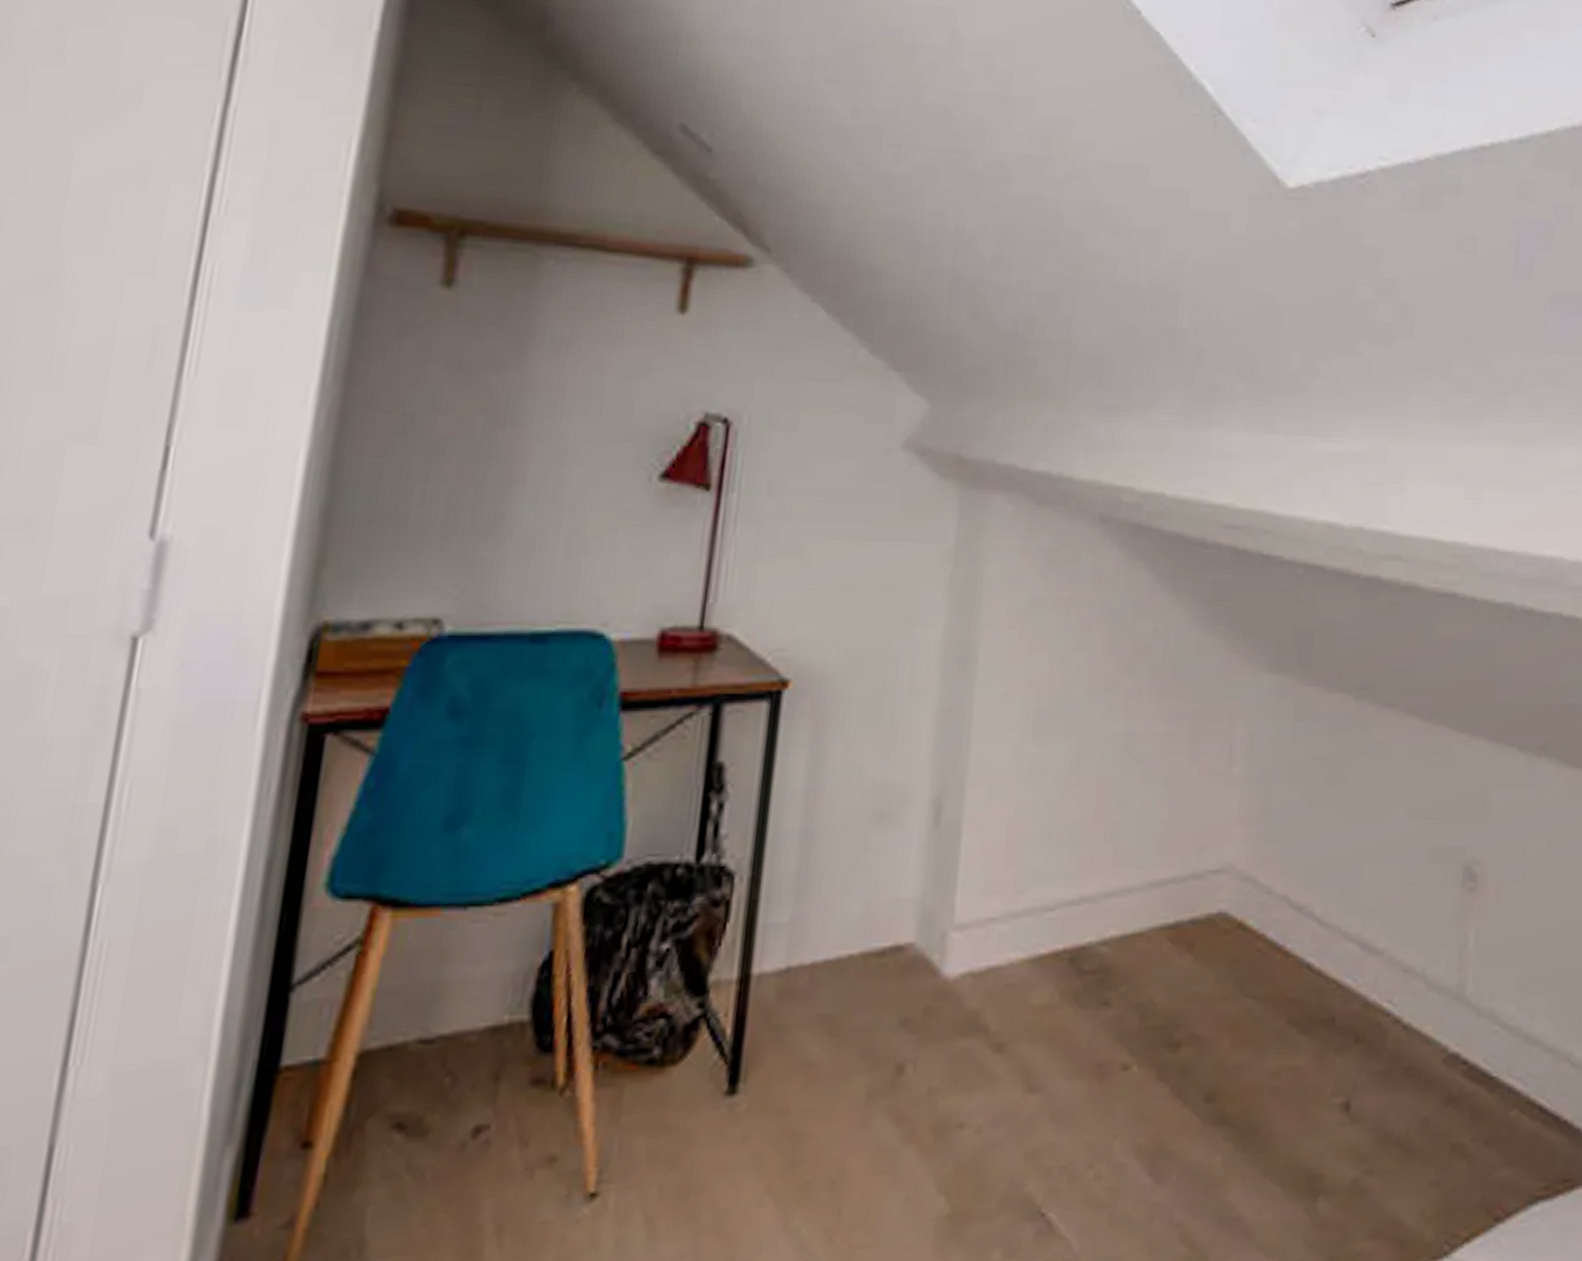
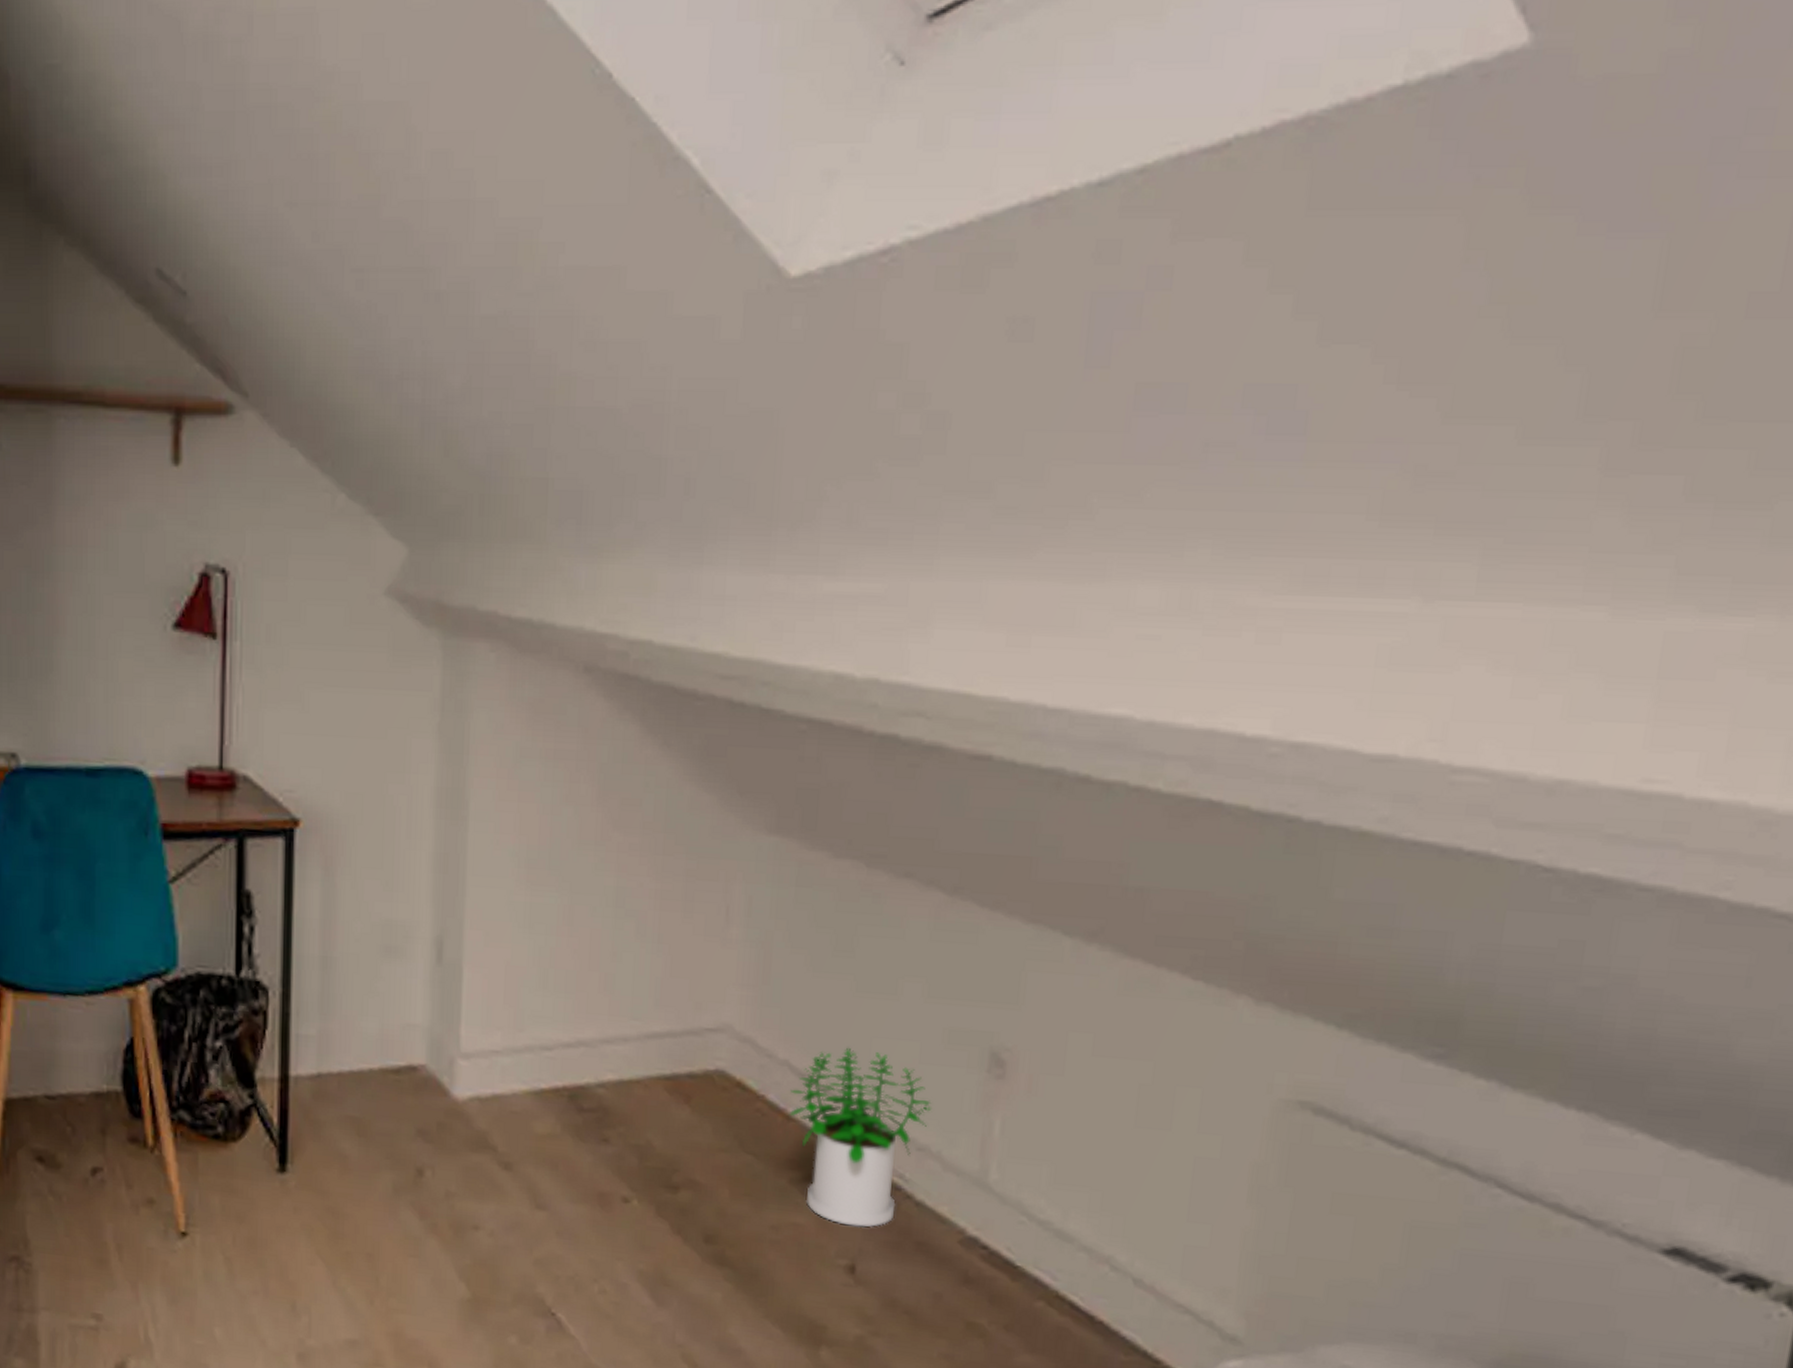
potted plant: none [1287,875,1415,1060] -> present [789,1047,932,1227]

